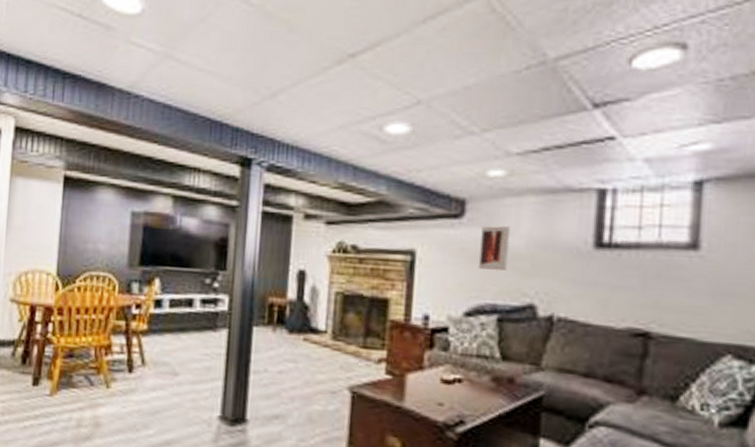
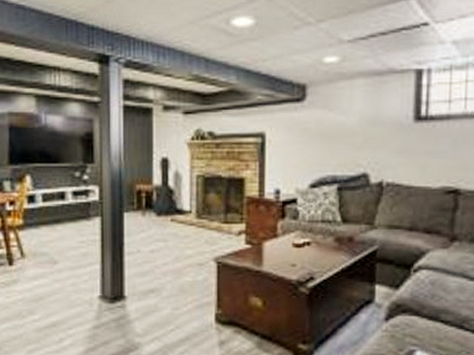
wall art: present [478,226,510,271] -> none [319,107,345,146]

